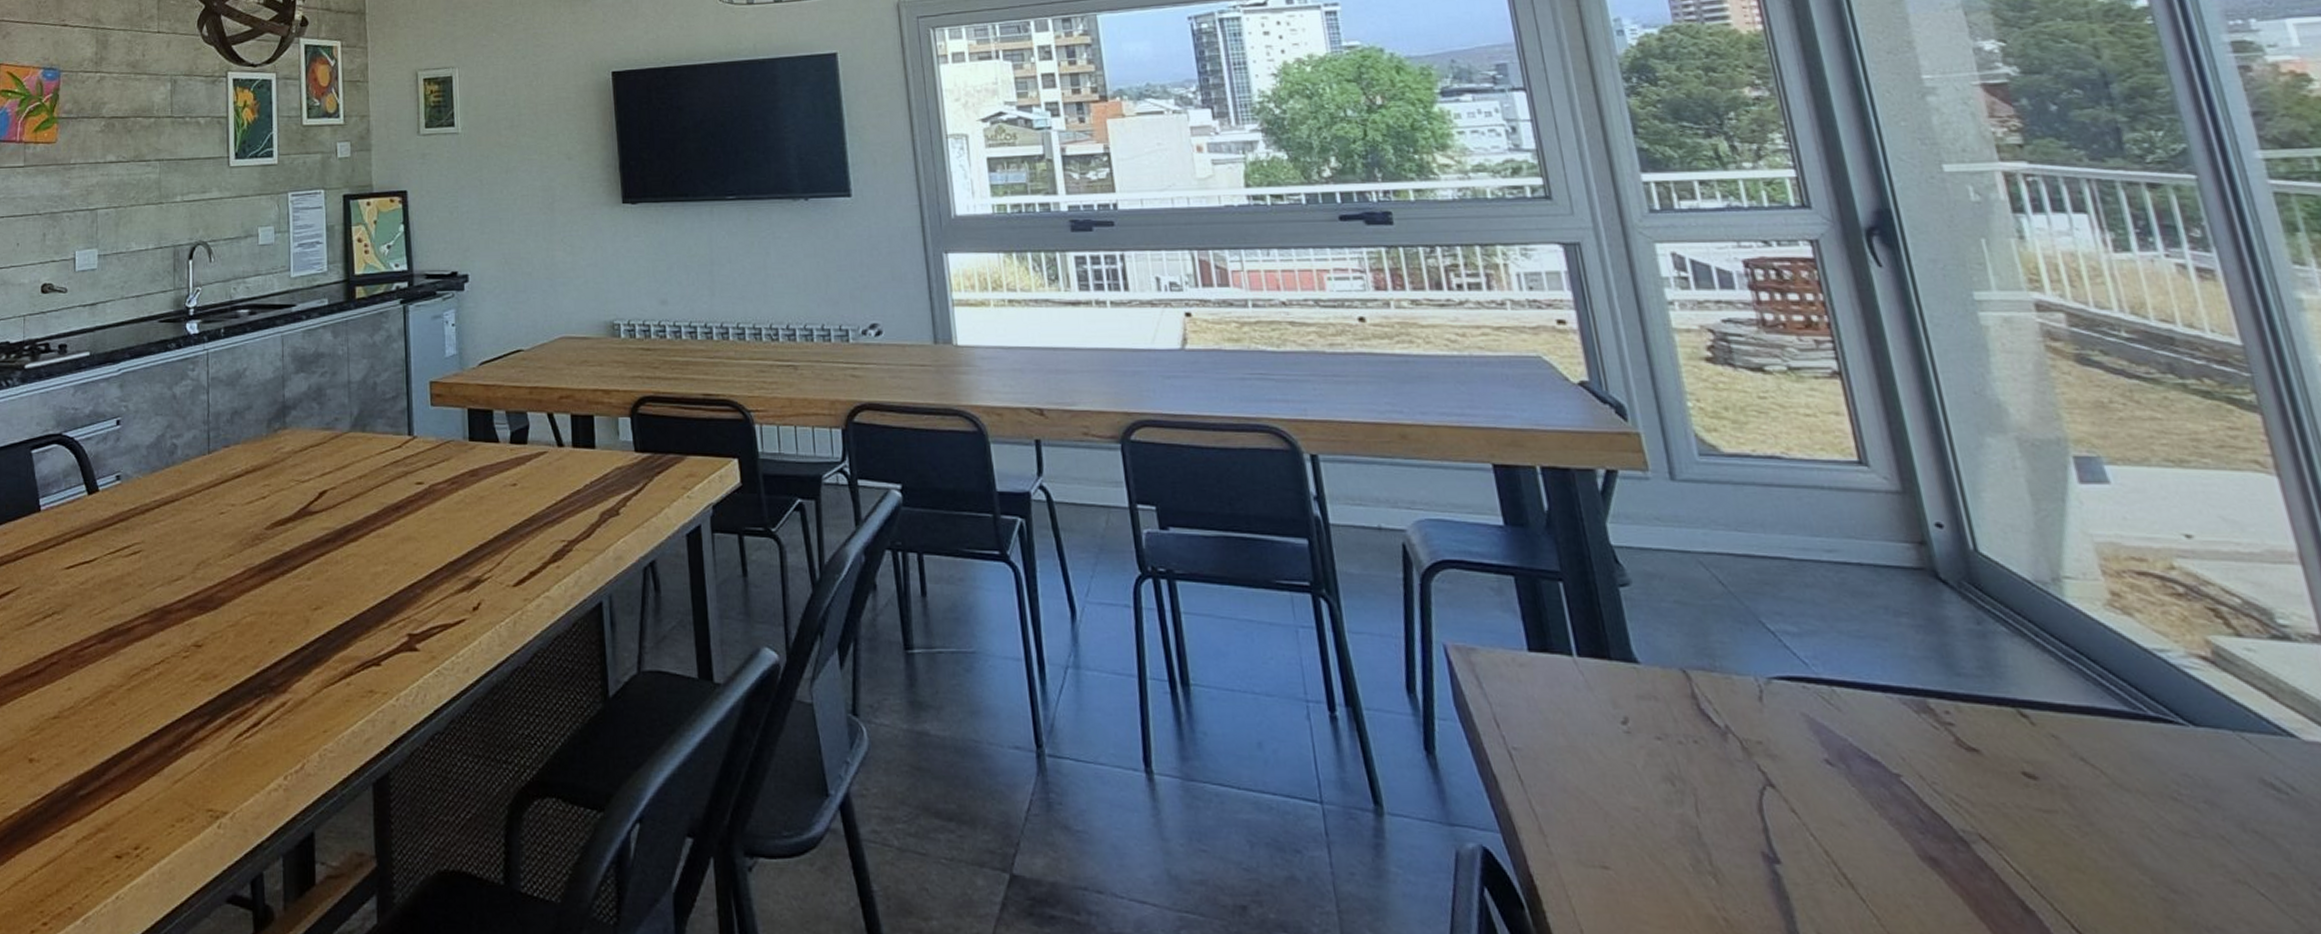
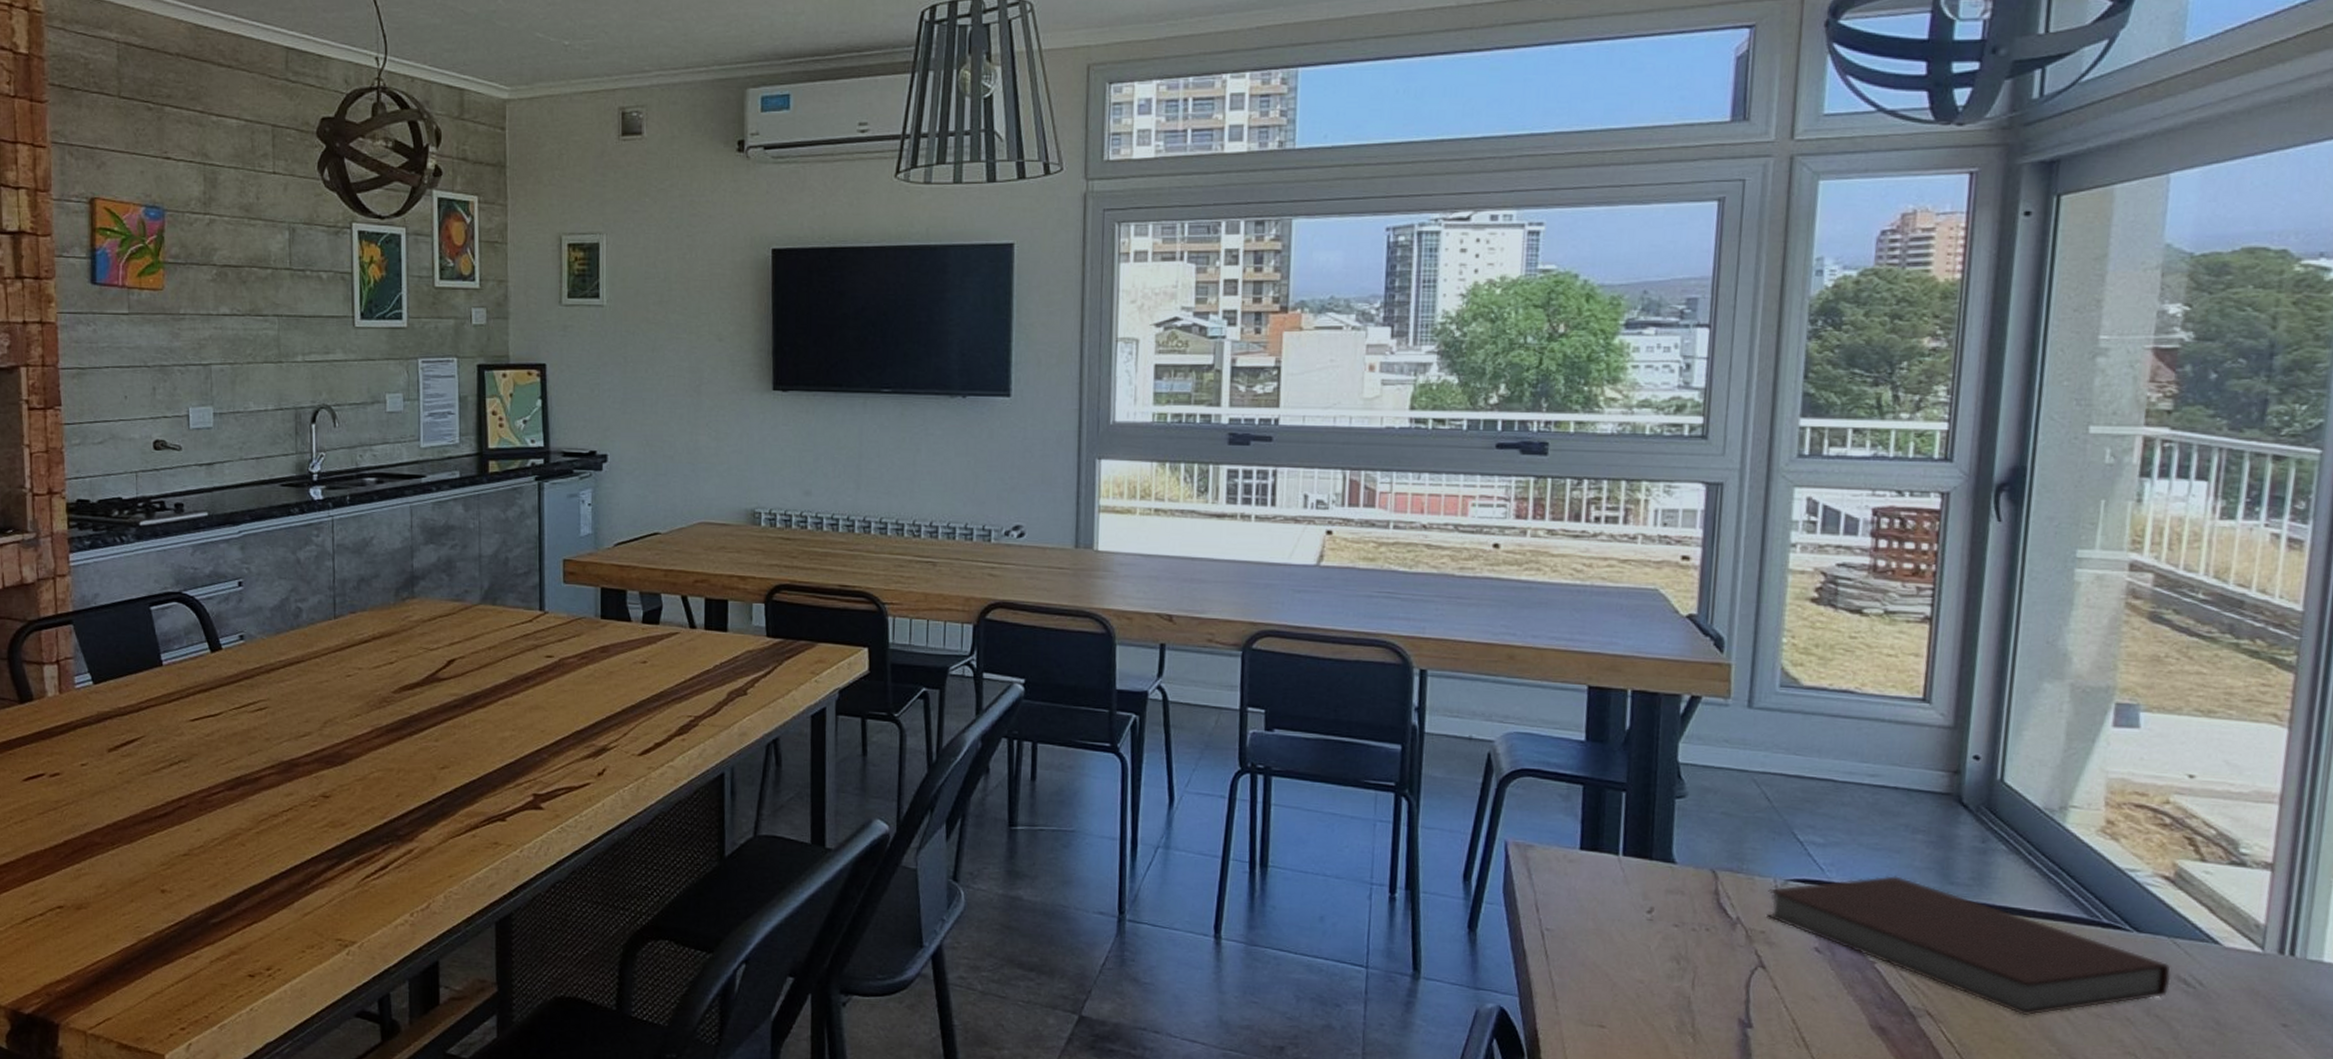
notebook: none [1751,668,2257,837] -> present [1767,876,2171,1016]

